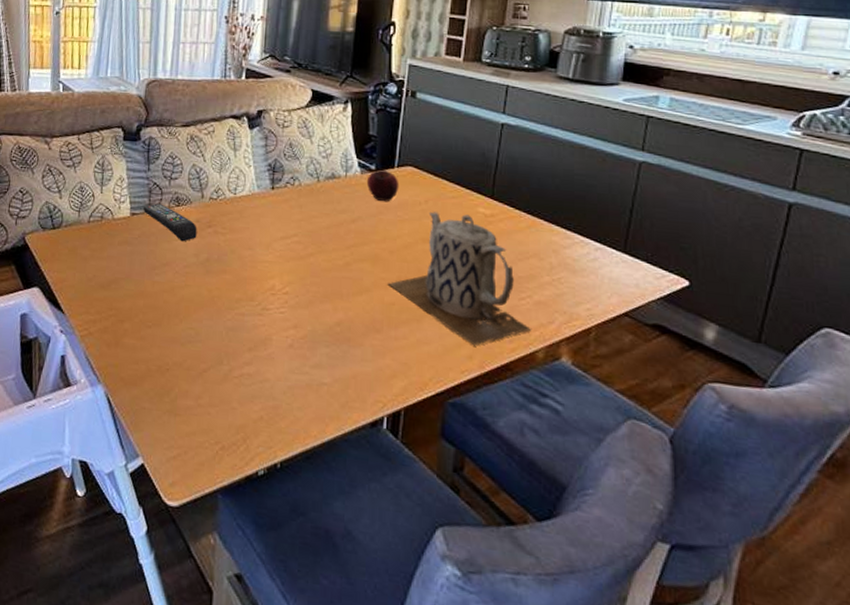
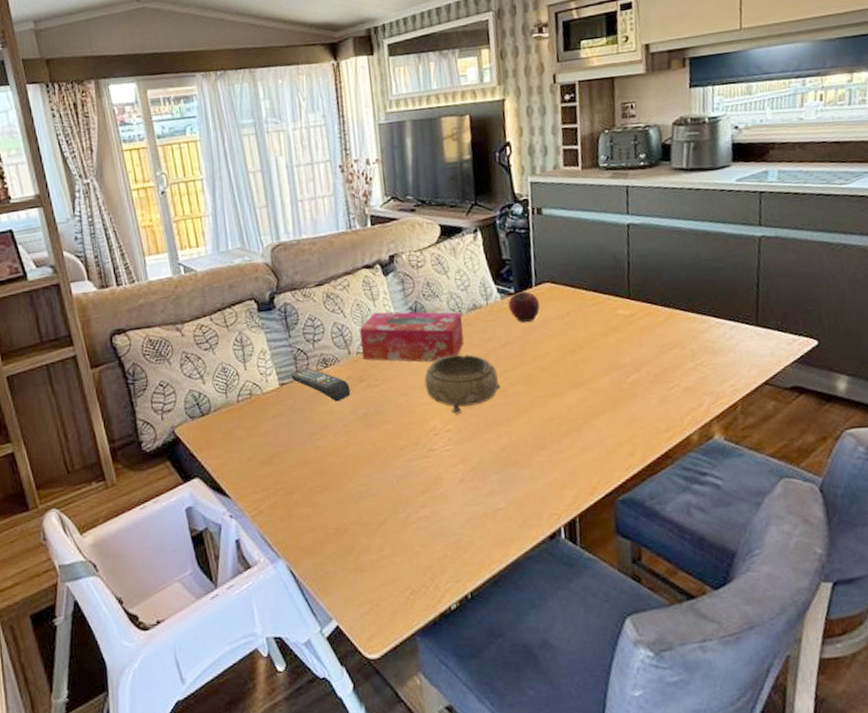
tissue box: none [214,163,319,223] -> present [359,312,464,362]
decorative bowl: none [270,218,346,280] -> present [424,354,501,415]
teapot: present [387,212,532,346] -> none [544,319,684,443]

